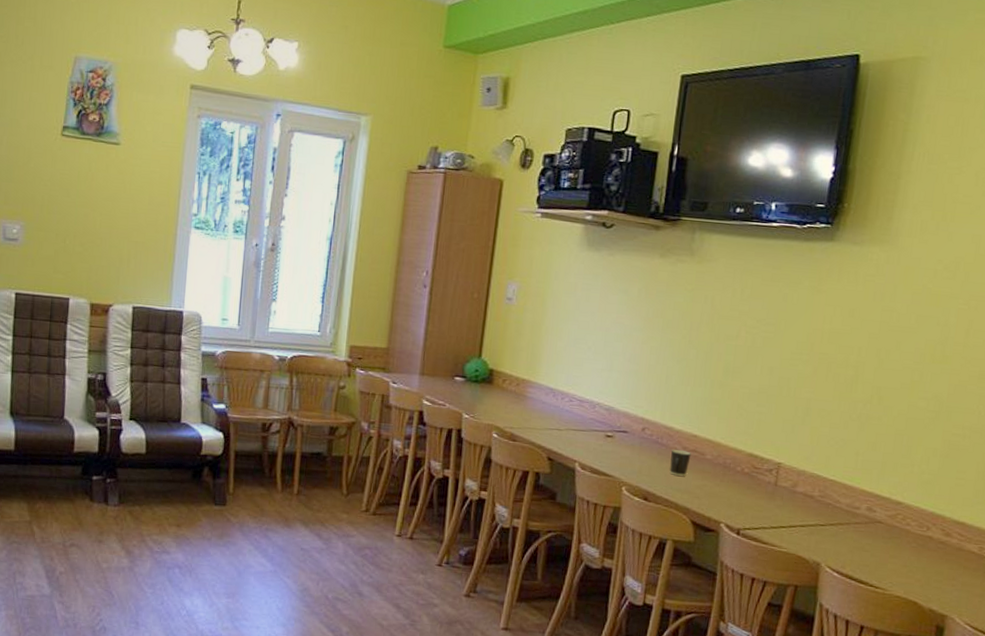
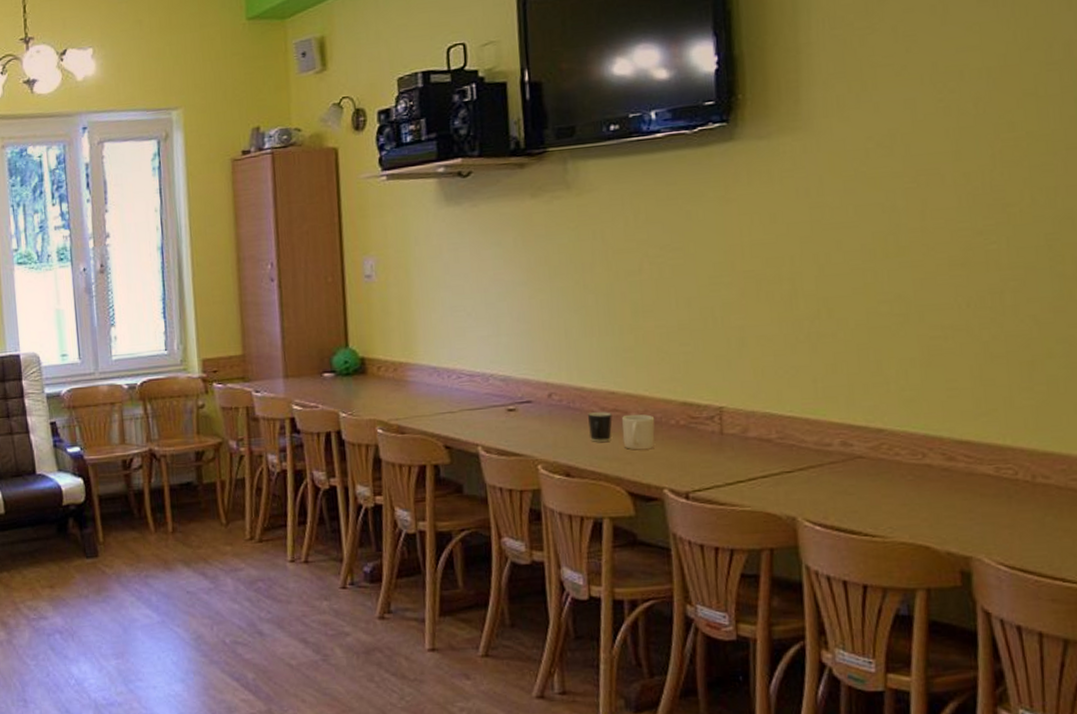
mug: none [695,456,725,489] -> present [621,414,655,450]

